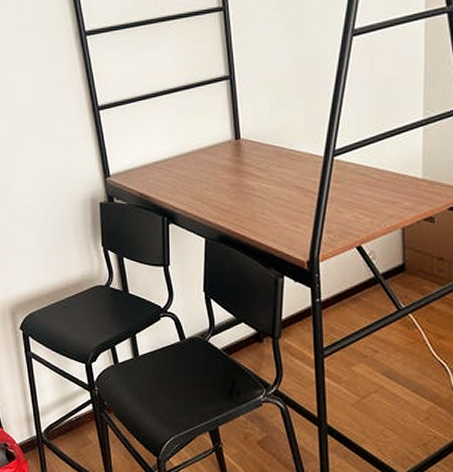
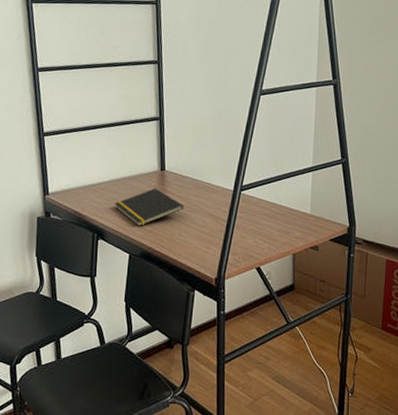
notepad: none [184,160,266,207] -> present [114,188,184,227]

